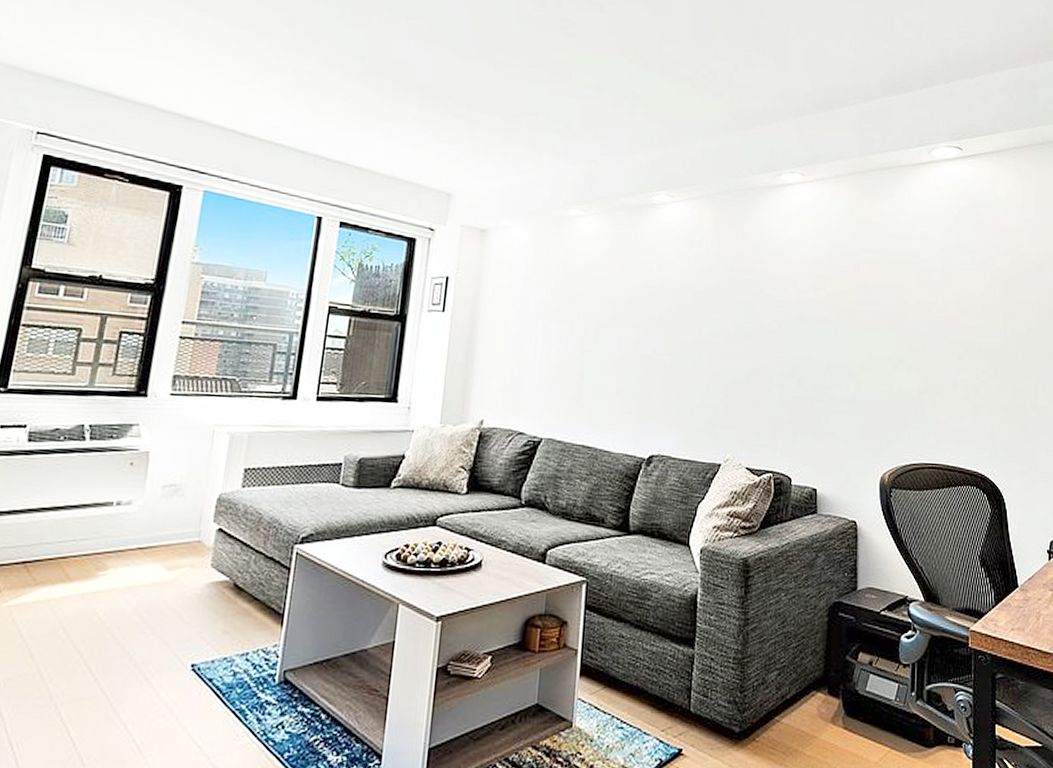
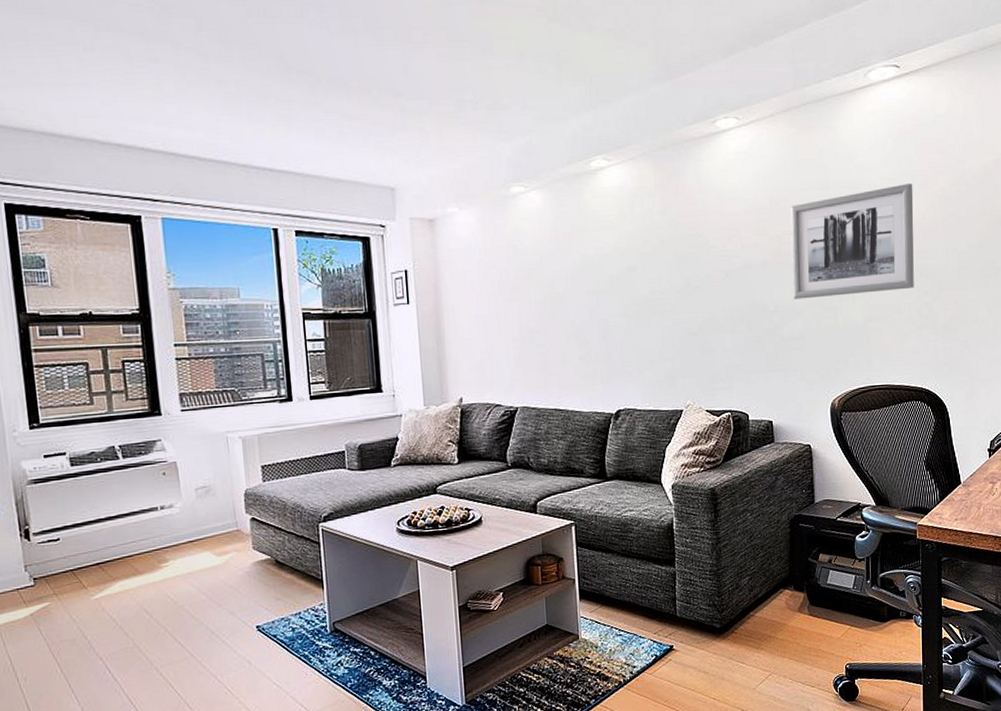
wall art: none [847,259,973,365] -> present [790,183,914,299]

